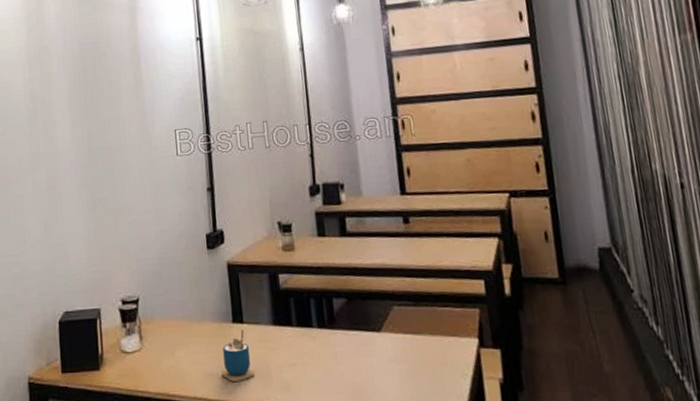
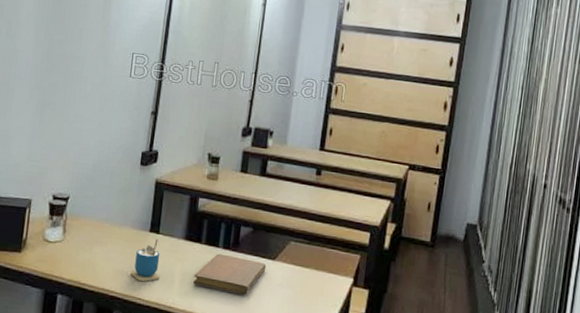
notebook: none [292,334,373,380] -> present [193,253,266,295]

